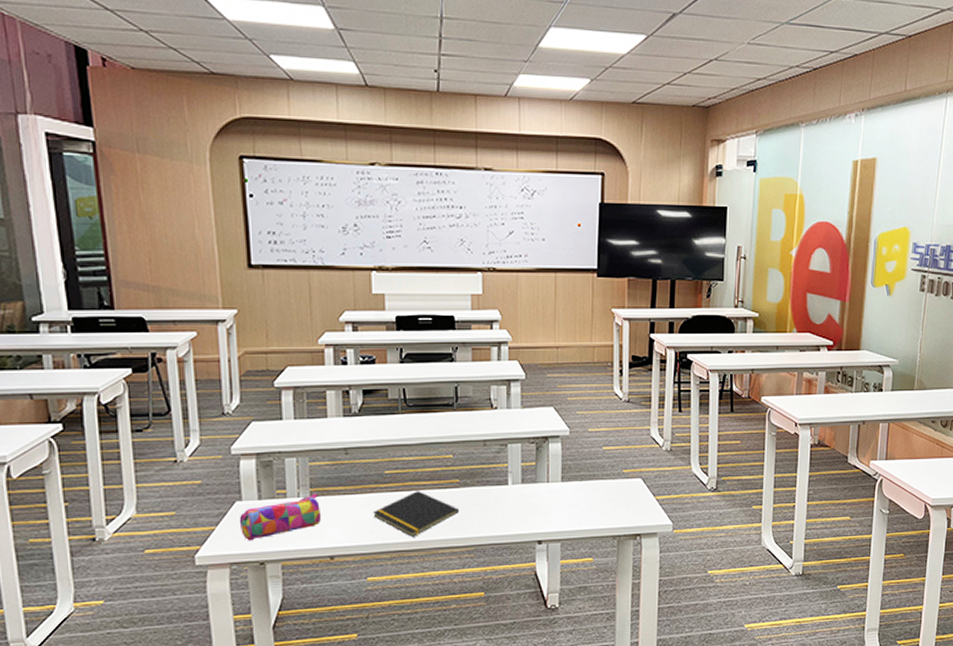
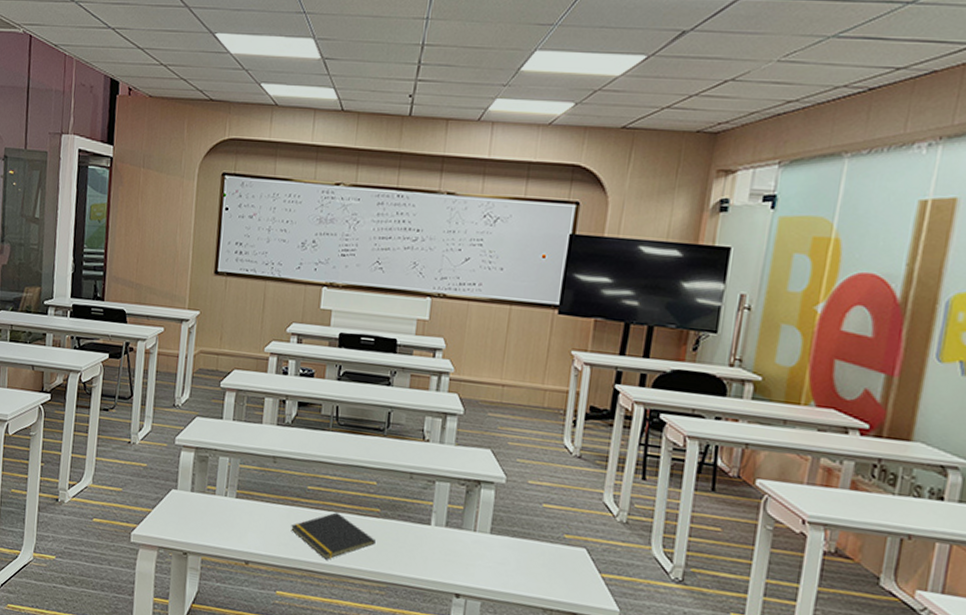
pencil case: present [239,493,322,541] -> none [171,495,244,530]

